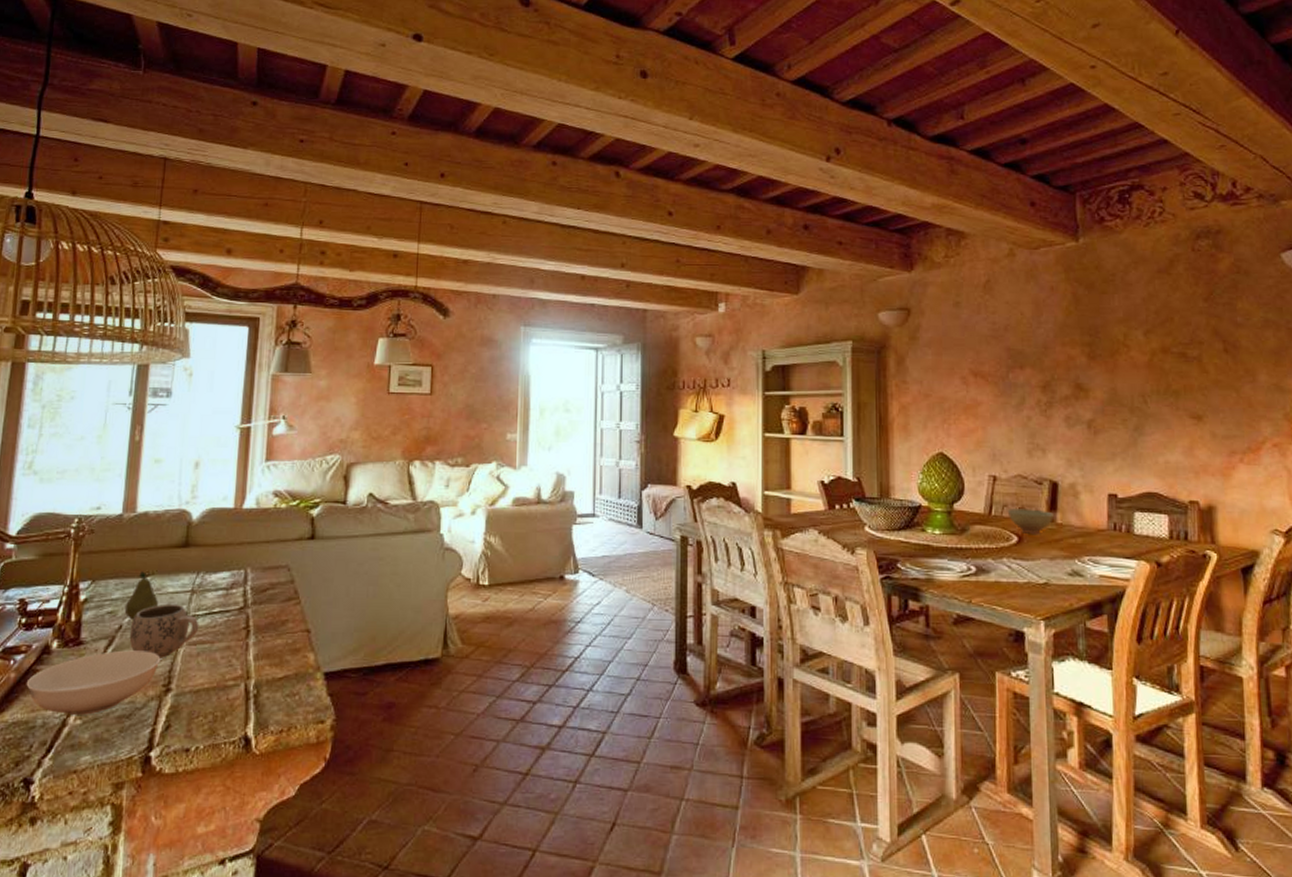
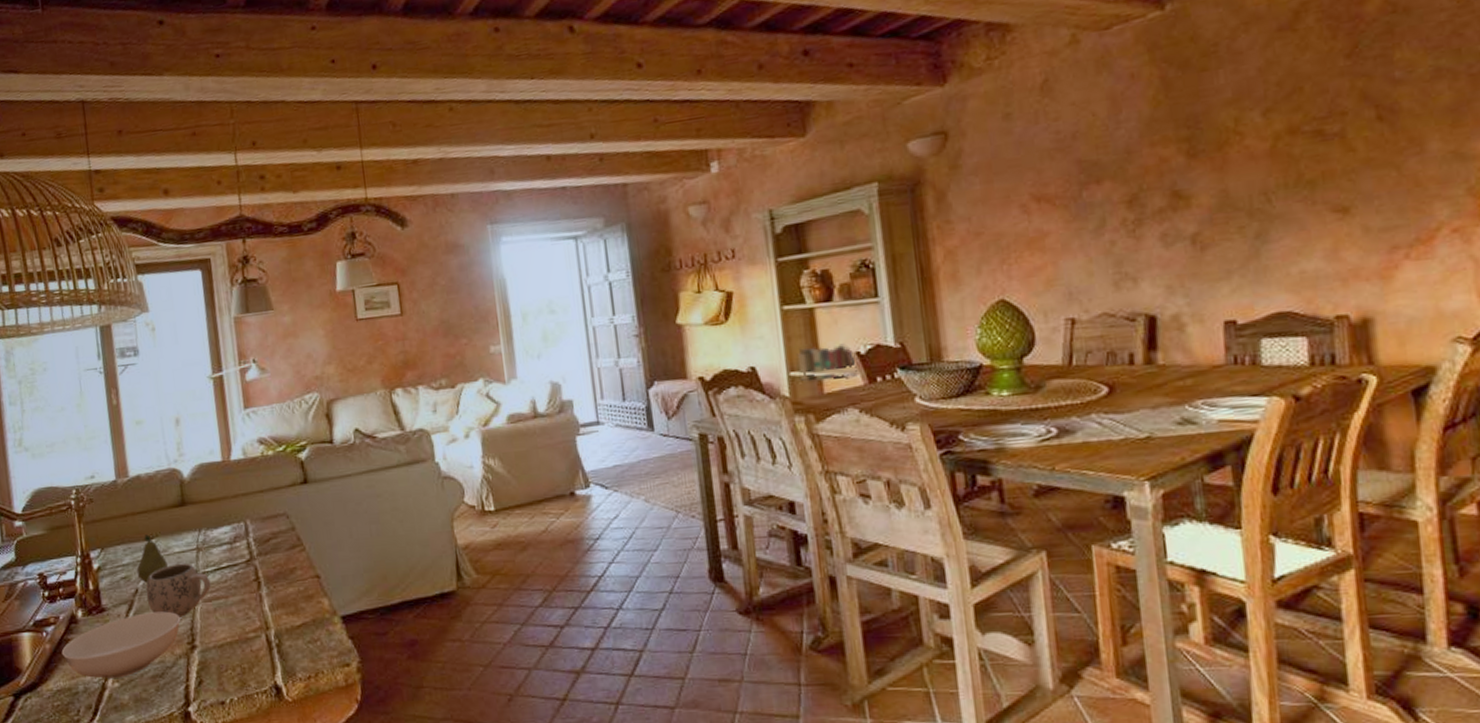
books: none [772,471,820,502] -> present [797,345,858,382]
bowl: present [1007,509,1055,534] -> none [1092,351,1155,382]

